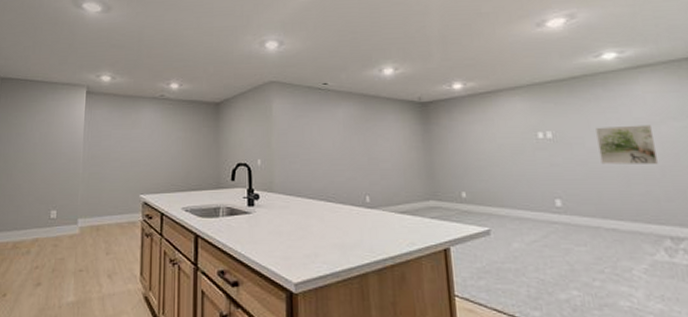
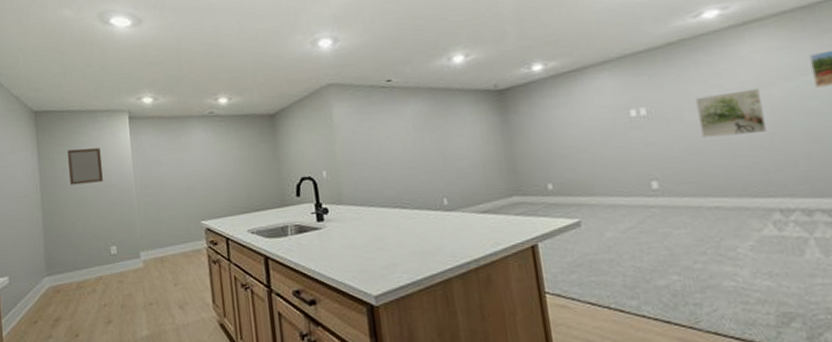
home mirror: none [23,116,56,149] -> present [67,147,103,185]

